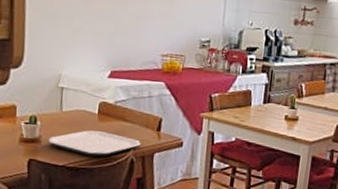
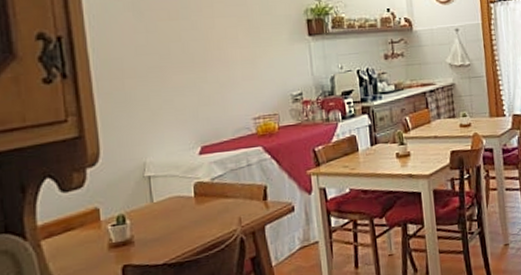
plate: present [48,130,141,157] -> none [142,214,249,246]

